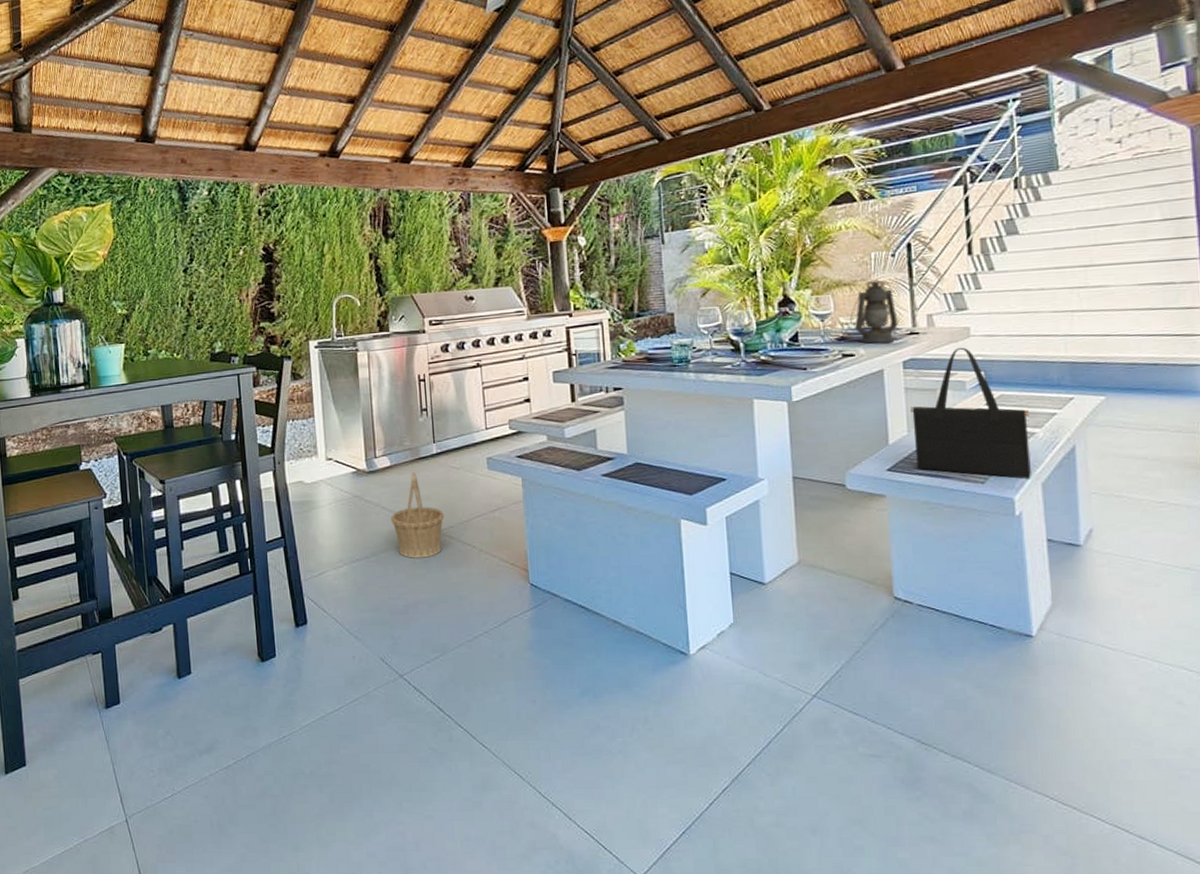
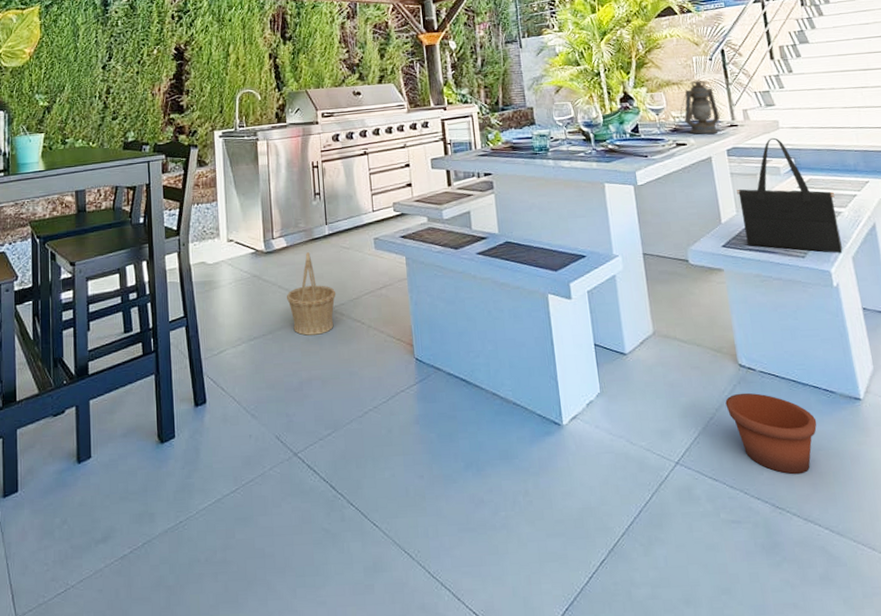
pot: none [874,626,978,711] -> present [725,392,817,475]

